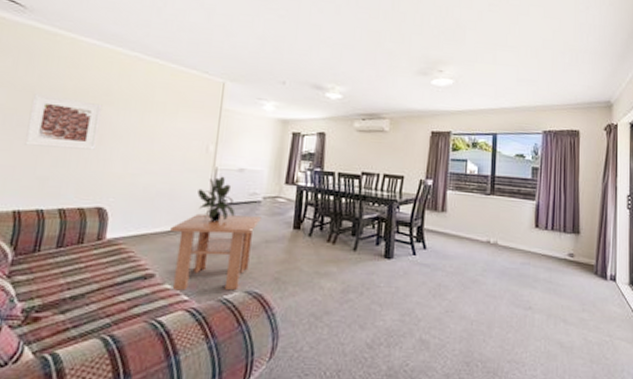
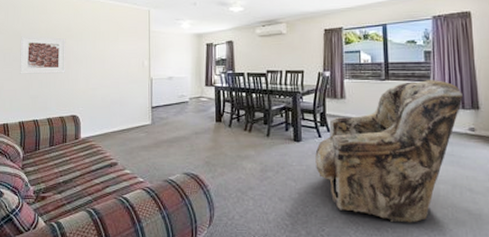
coffee table: present [170,213,262,291] -> none [124,114,190,174]
potted plant: present [197,176,236,222] -> none [140,84,170,121]
armchair: none [406,198,565,357] -> present [315,80,463,223]

